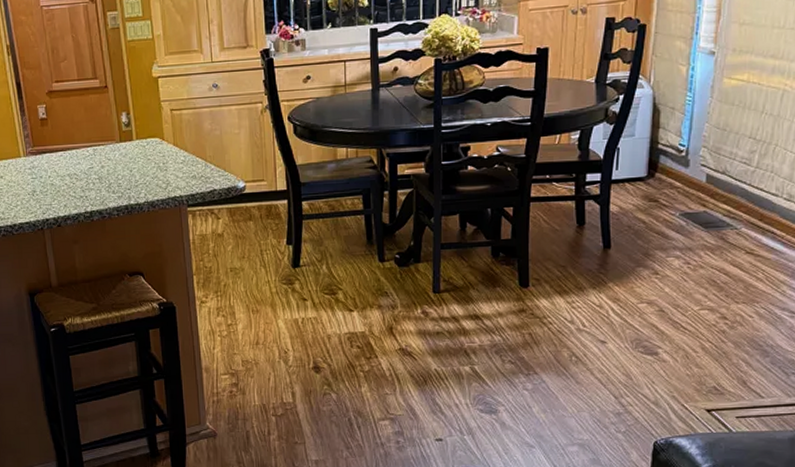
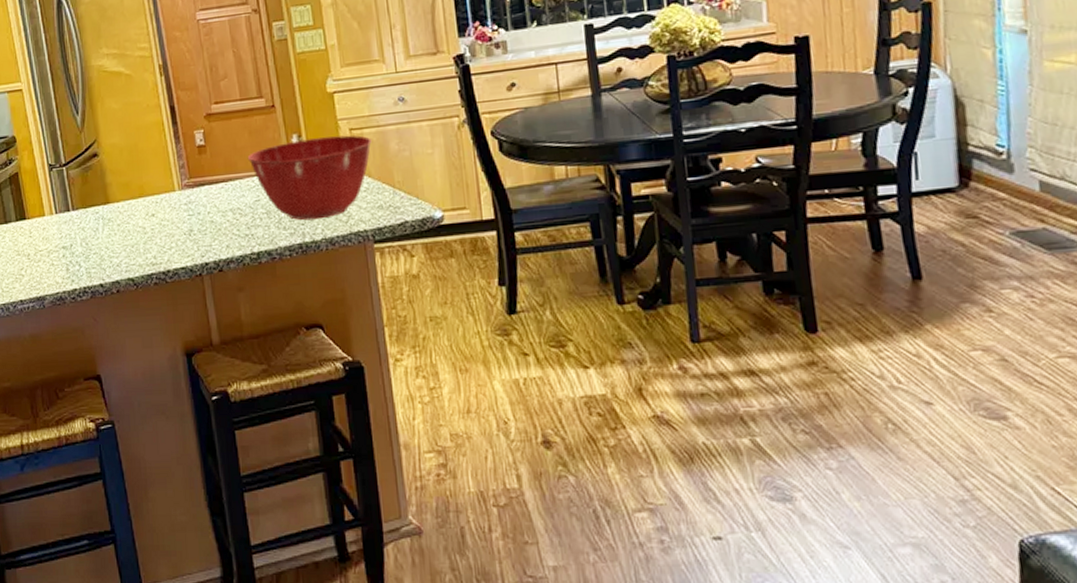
mixing bowl: none [83,115,189,186] -> present [247,135,372,221]

